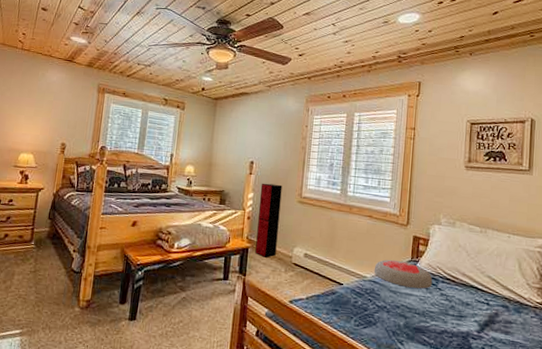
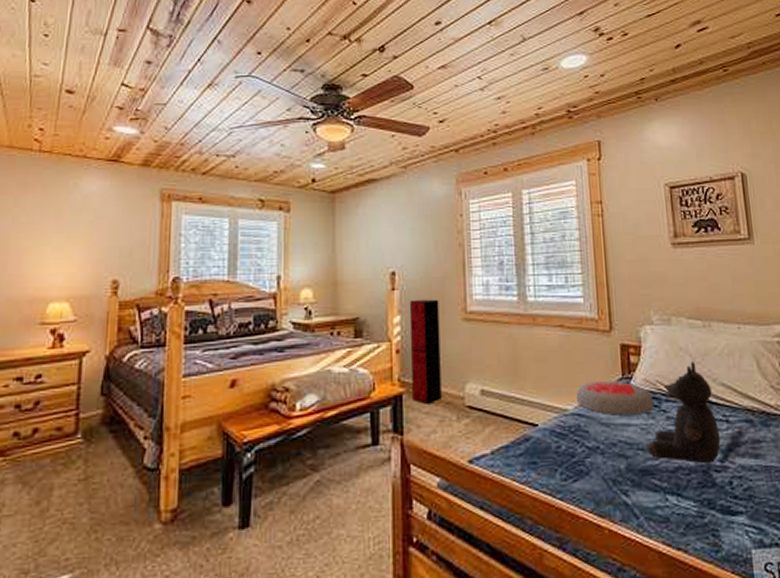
teddy bear: none [422,257,481,332] -> present [647,362,721,464]

